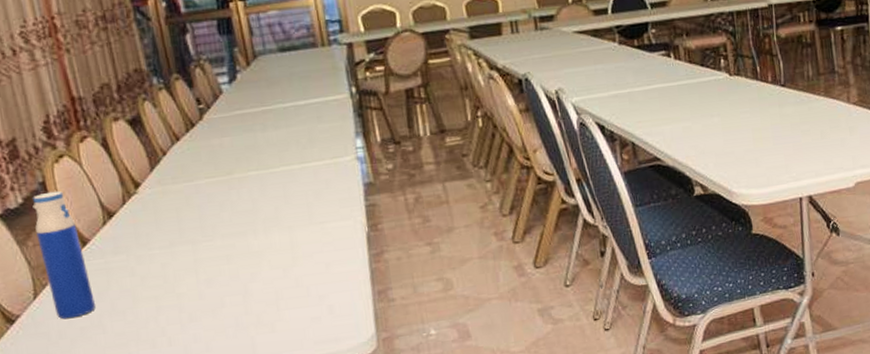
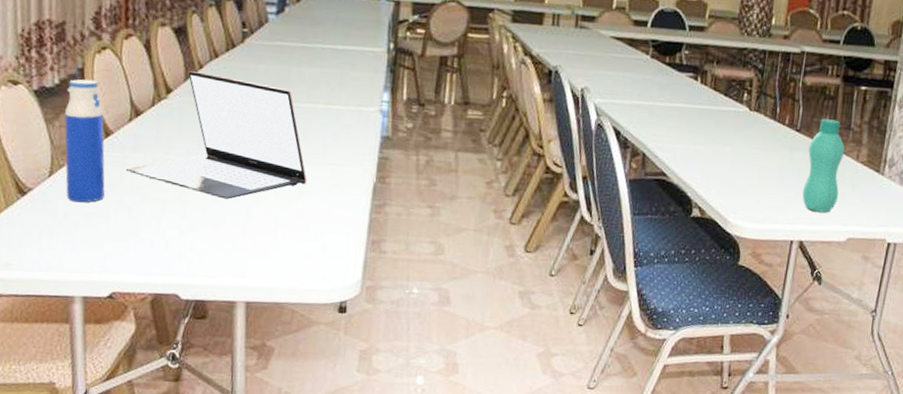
laptop: none [112,157,299,283] -> present [126,71,307,199]
bottle: none [797,66,838,163] -> present [802,118,845,213]

